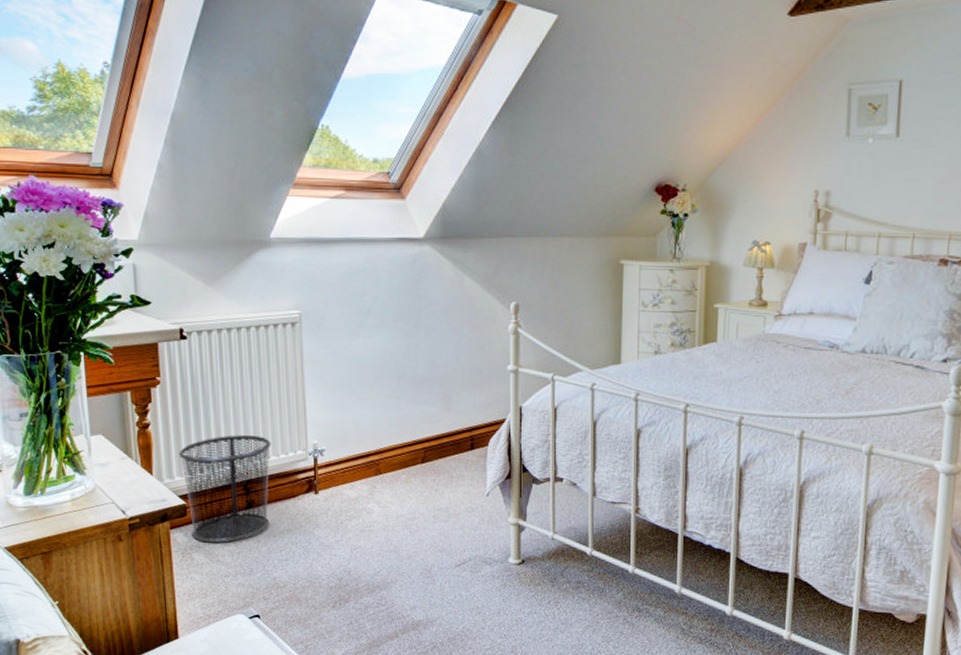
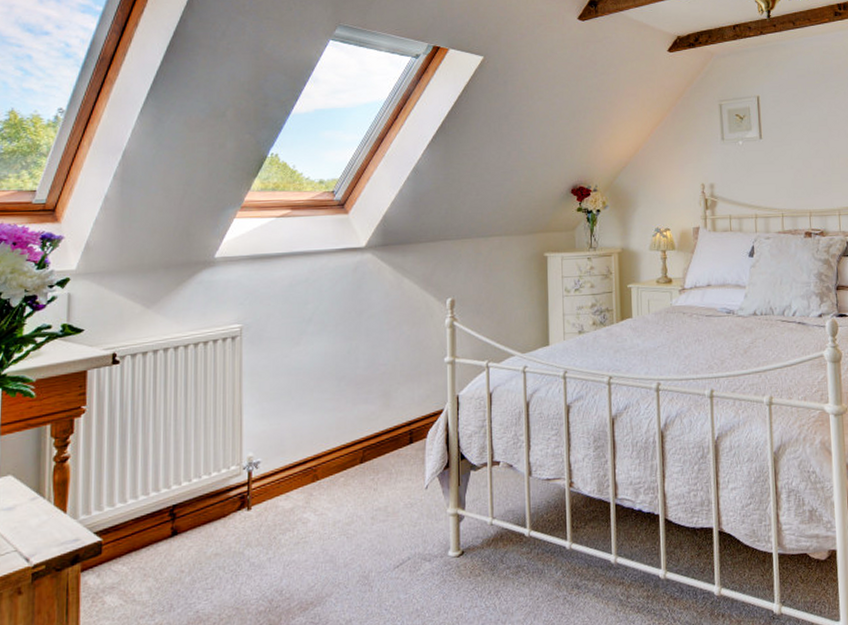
waste bin: present [178,435,271,544] -> none [98,455,203,582]

